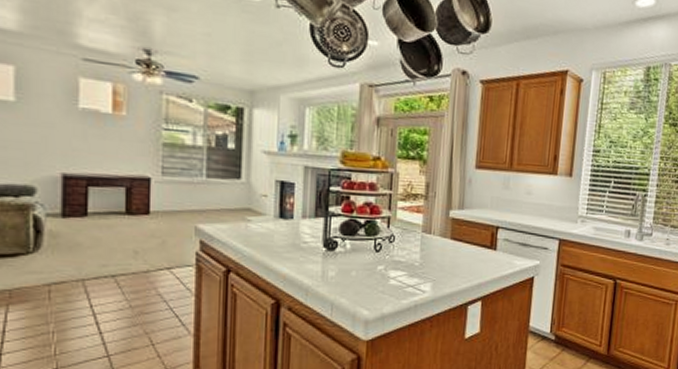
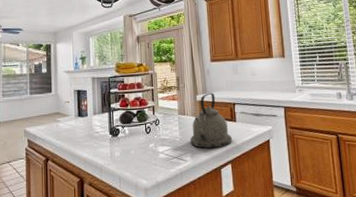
kettle: none [432,209,489,281] -> present [189,92,233,149]

